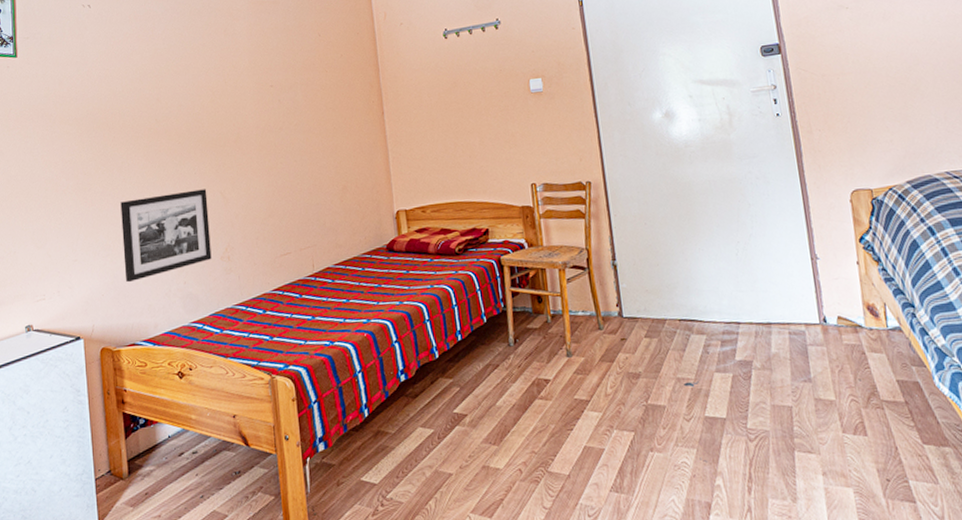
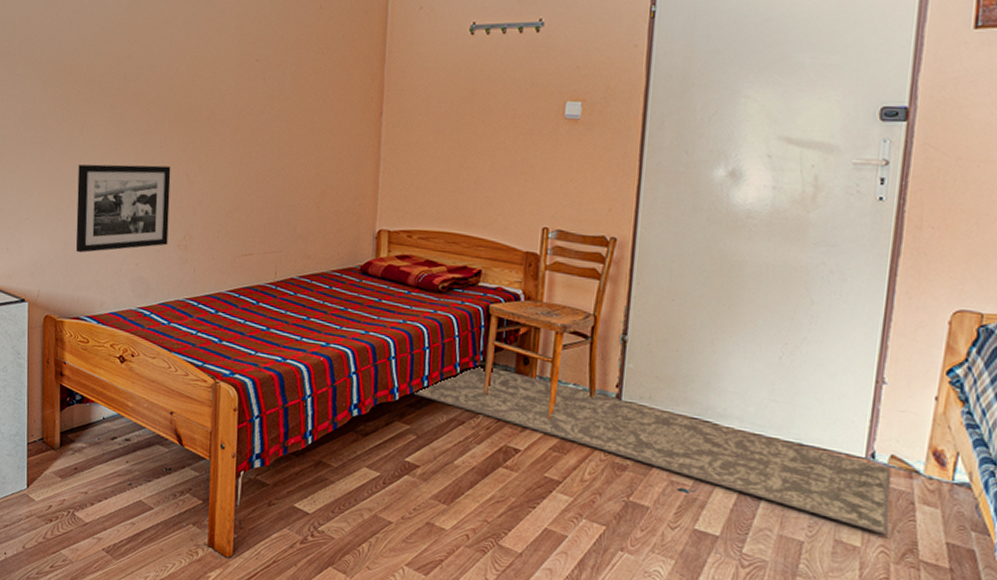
rug: none [451,310,853,385] -> present [414,363,891,535]

